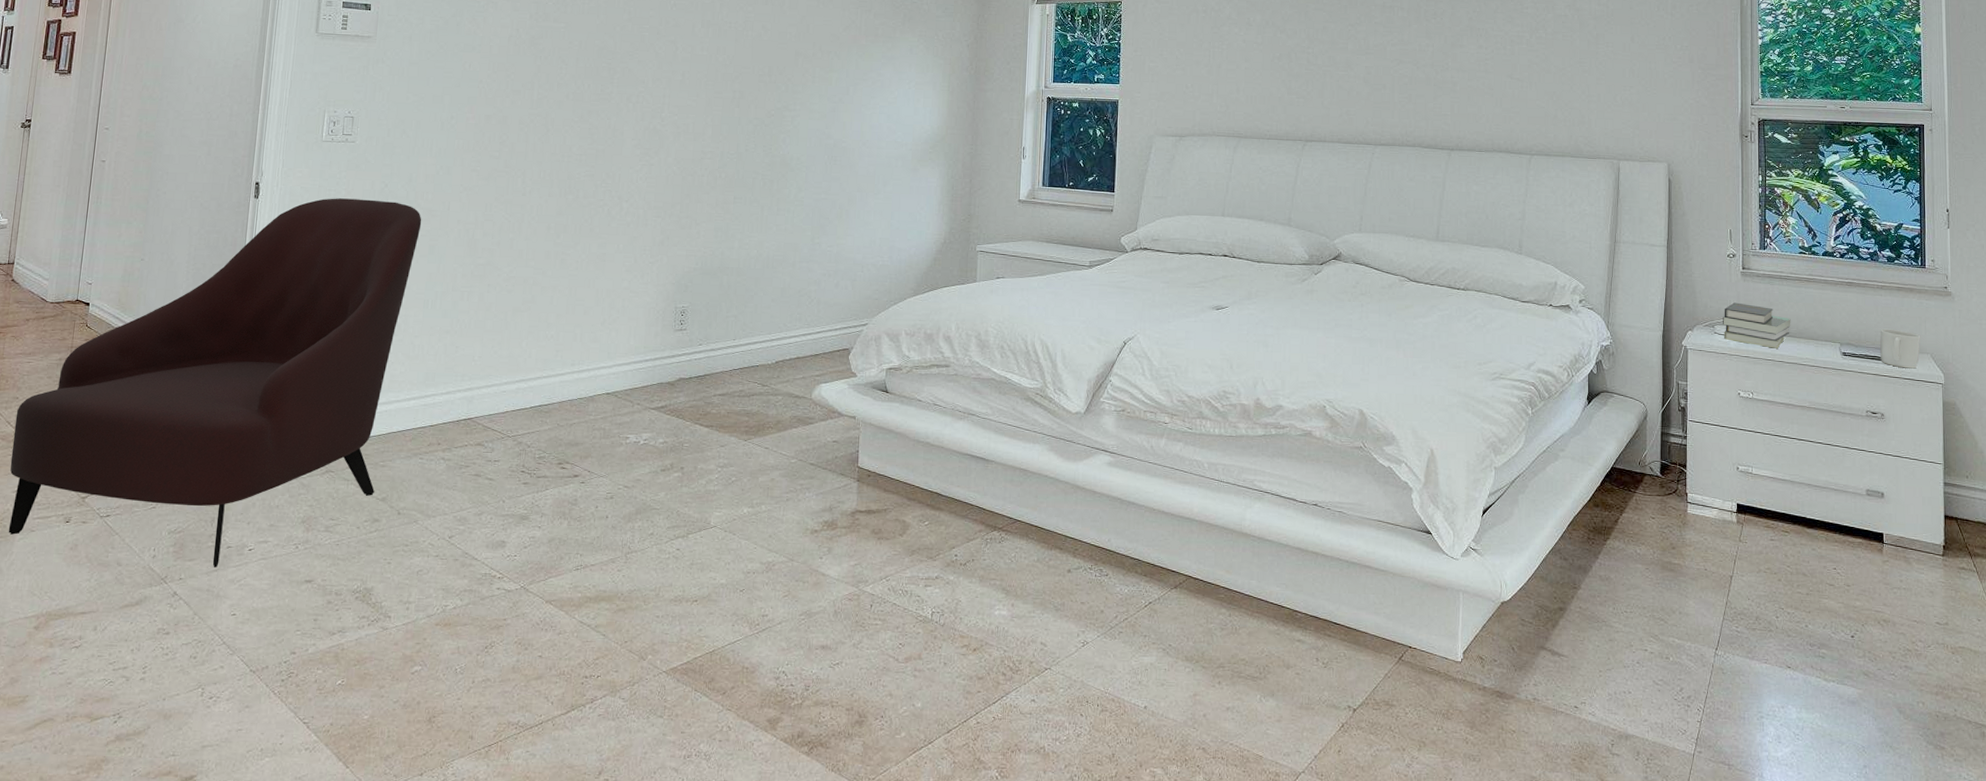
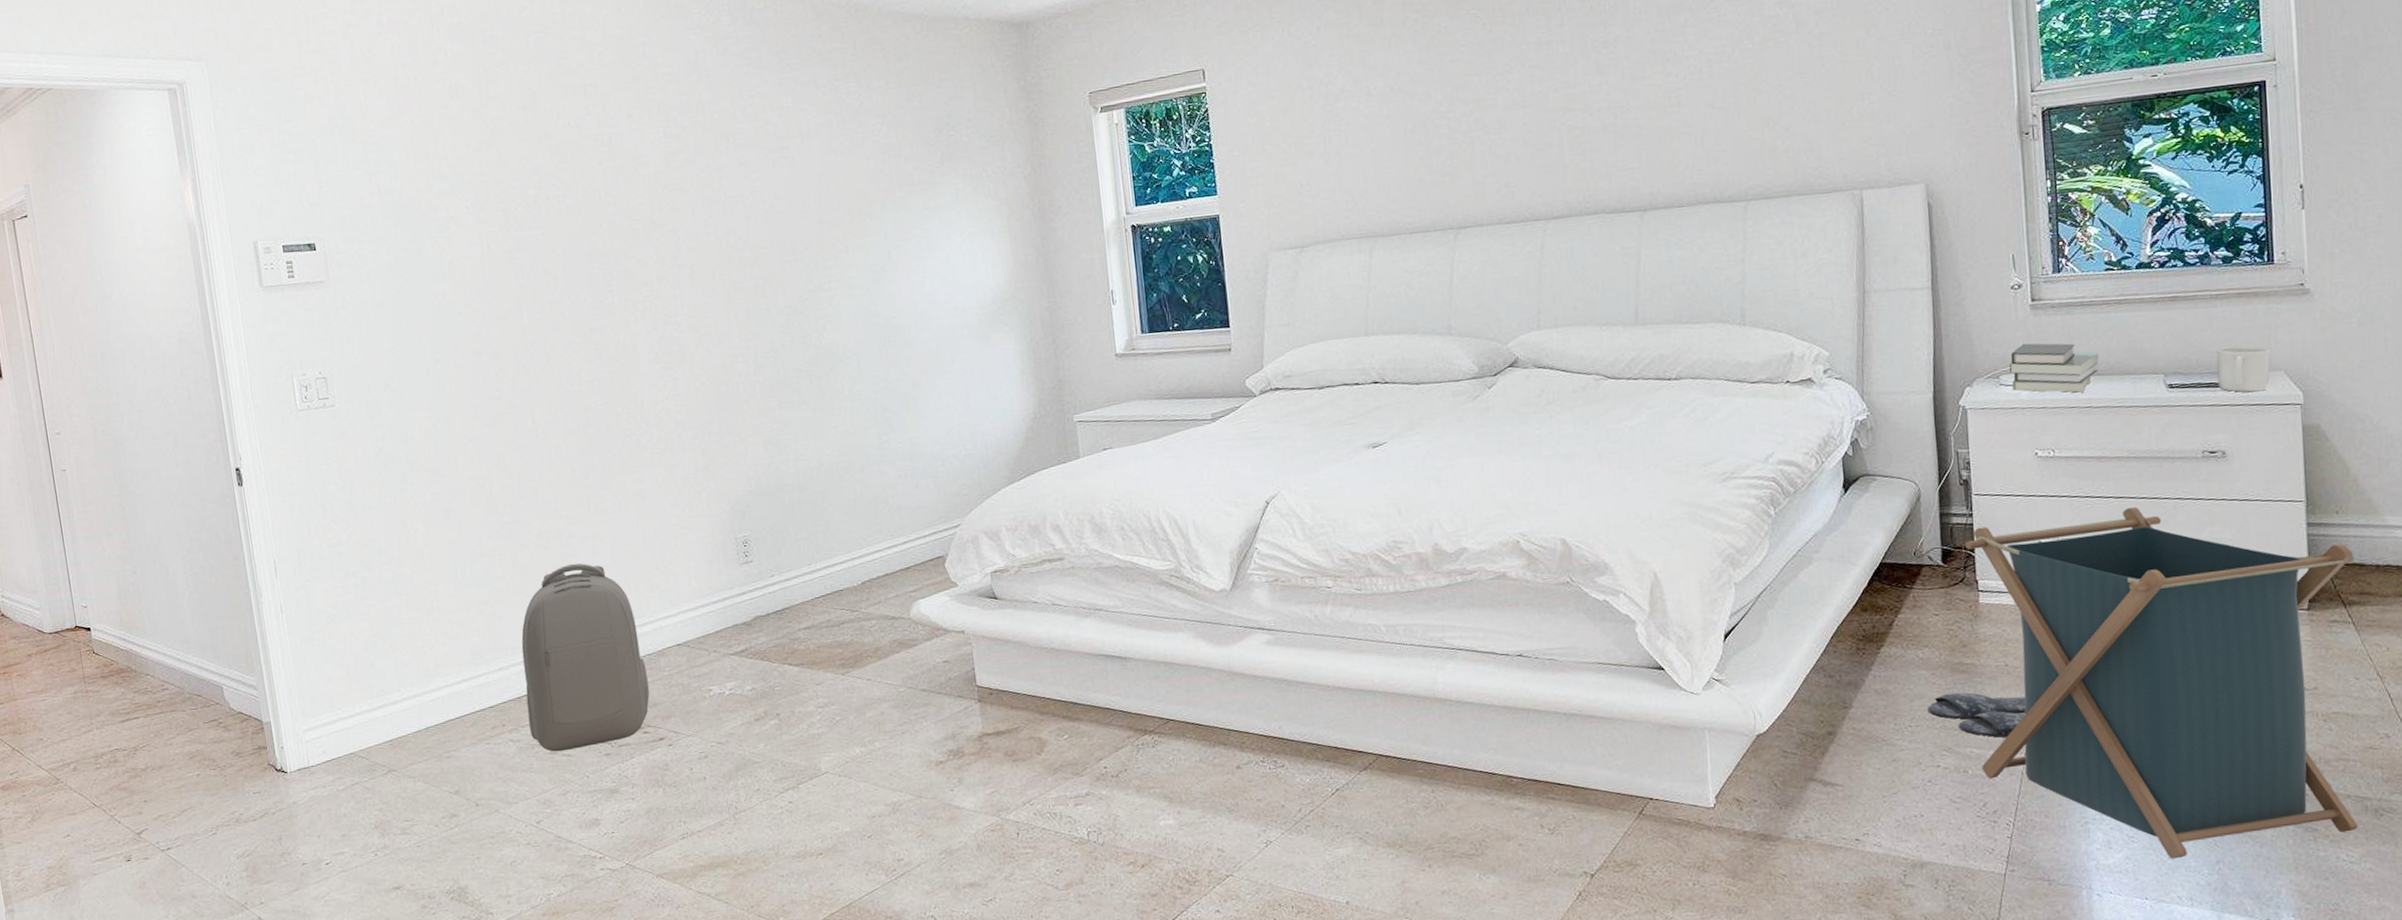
armchair: present [8,198,422,567] -> none [44,466,445,887]
backpack: none [461,308,576,475] -> present [521,563,650,752]
slippers: none [1641,587,1719,632] -> present [1927,692,2026,738]
laundry basket: none [1679,448,1979,759] -> present [1965,506,2358,859]

